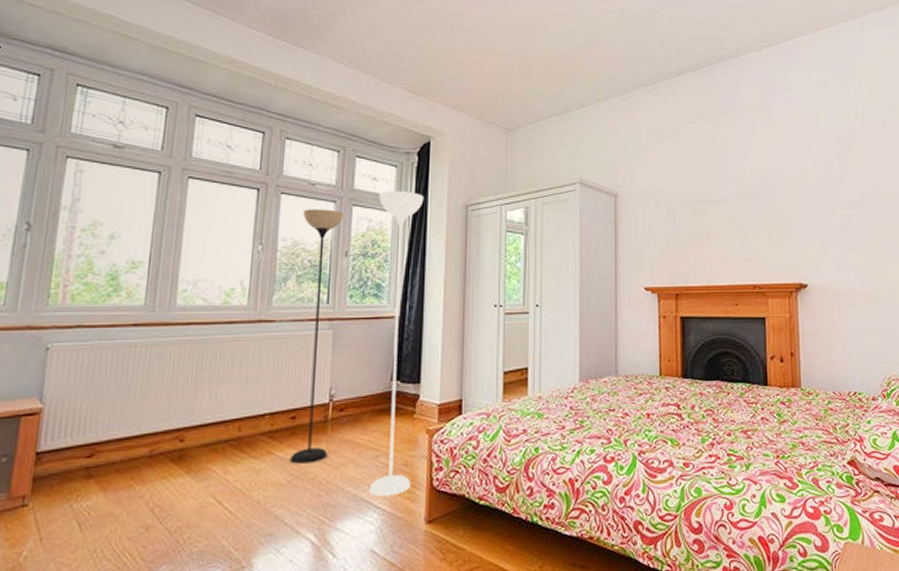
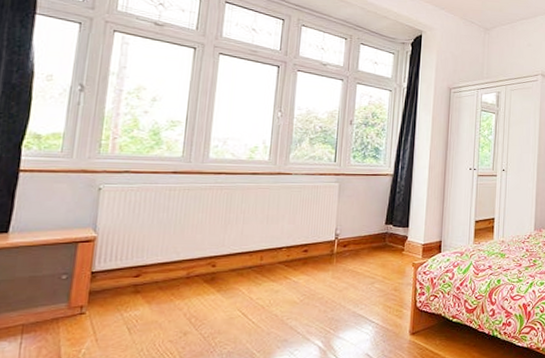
floor lamp: present [290,190,424,497] -> none [303,73,416,314]

